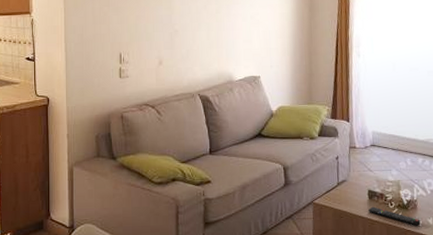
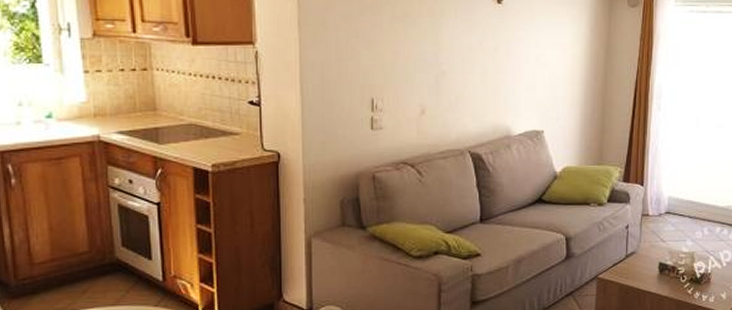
remote control: present [368,206,421,226] -> none [658,281,713,301]

